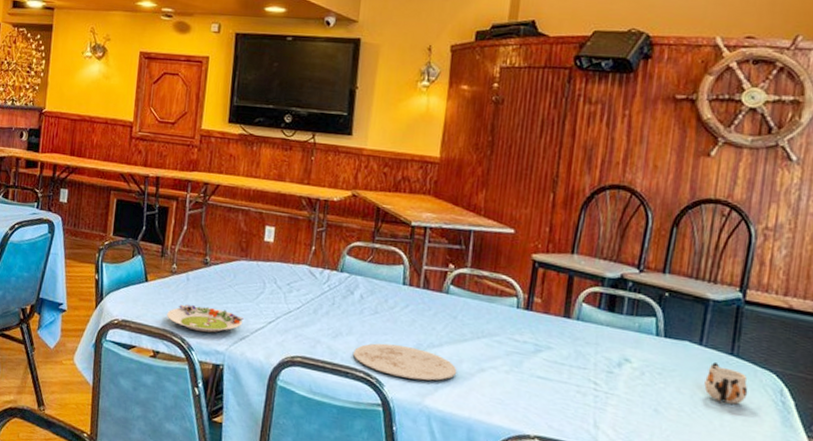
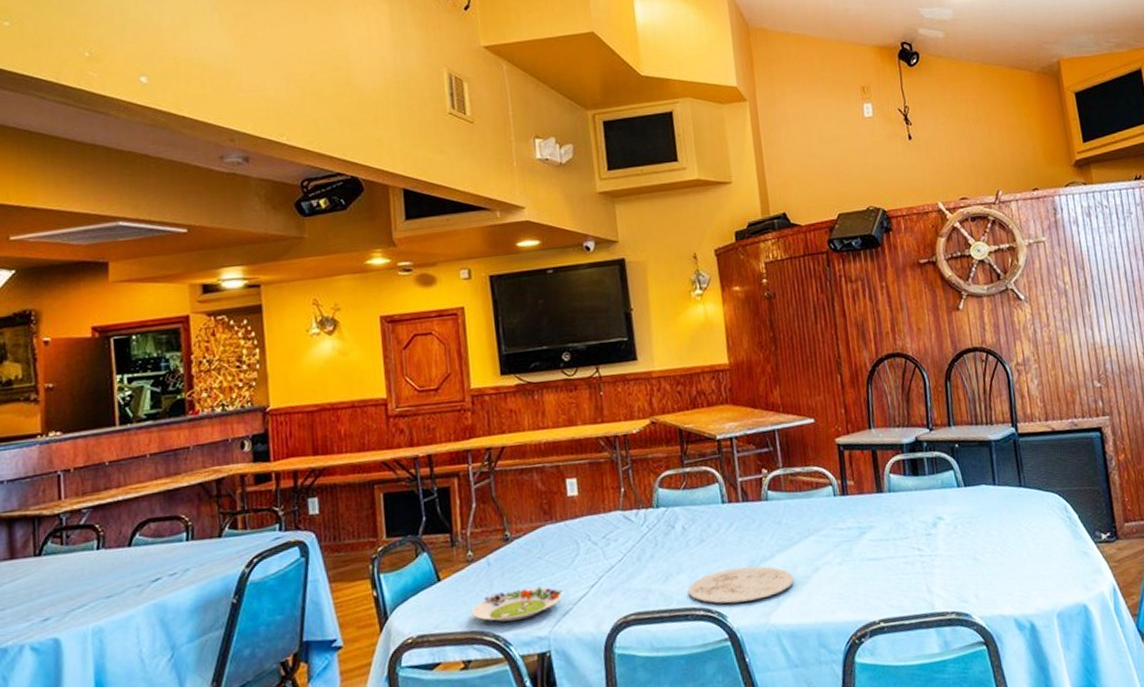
mug: present [704,361,748,405] -> none [1006,497,1042,534]

